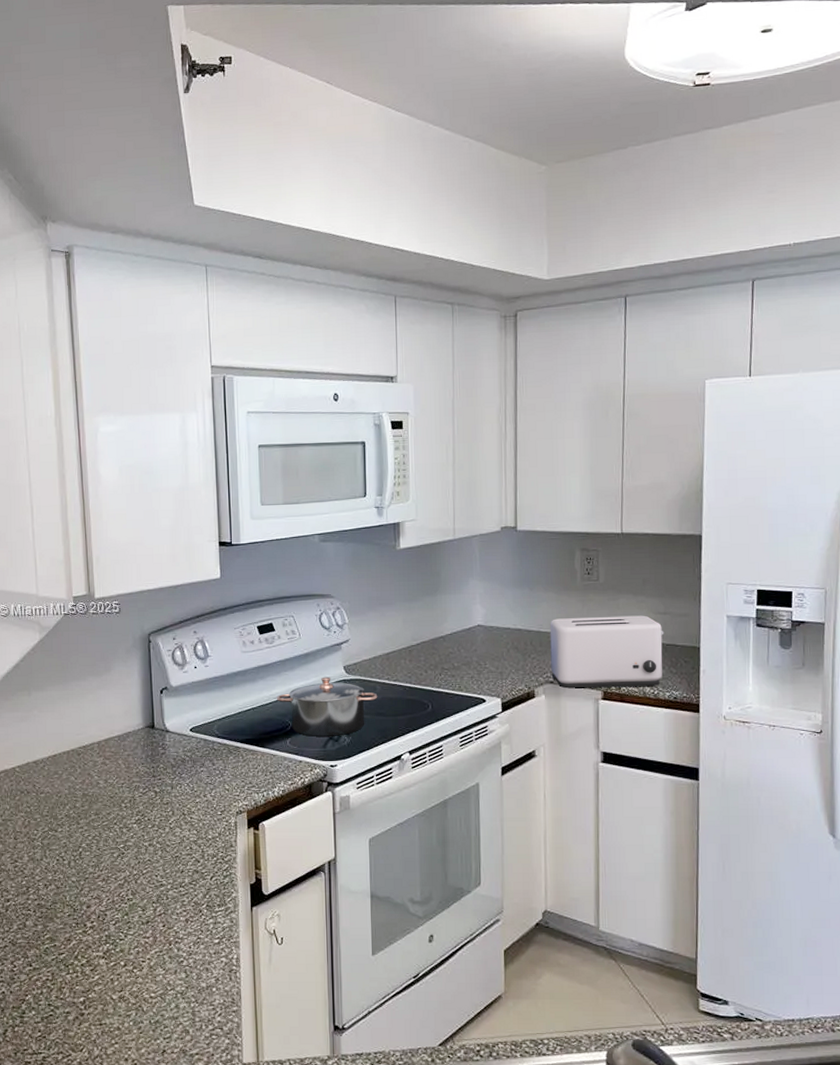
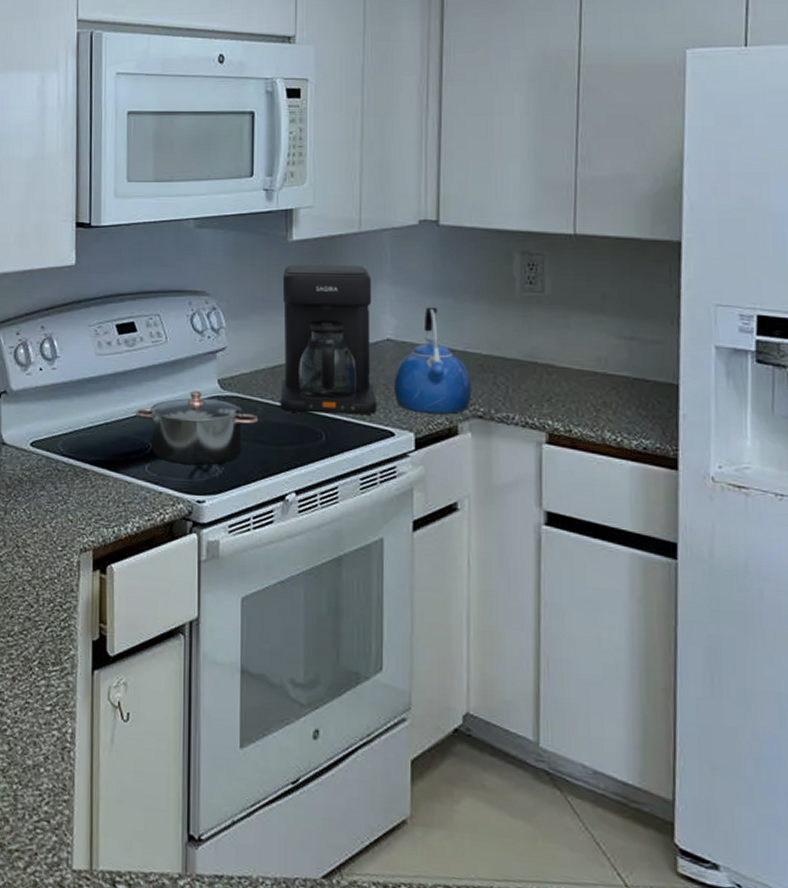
coffee maker: none [393,566,471,689] -> present [280,264,377,415]
kettle: none [484,597,545,682] -> present [394,306,472,414]
toaster: present [550,615,665,689] -> none [479,337,631,432]

